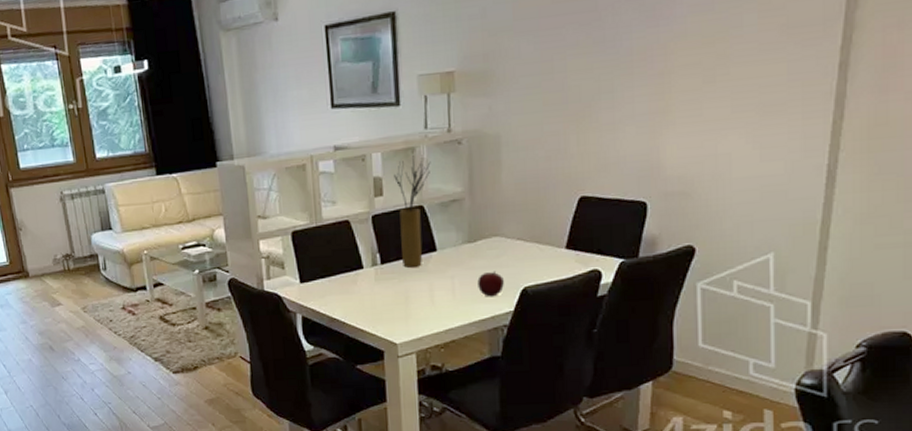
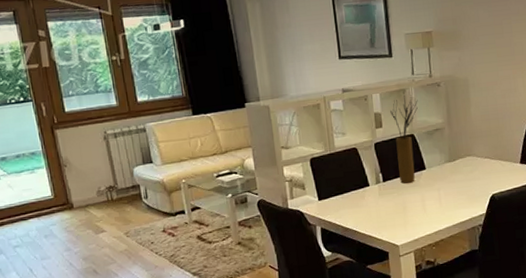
fruit: present [477,271,504,297] -> none [457,183,477,204]

